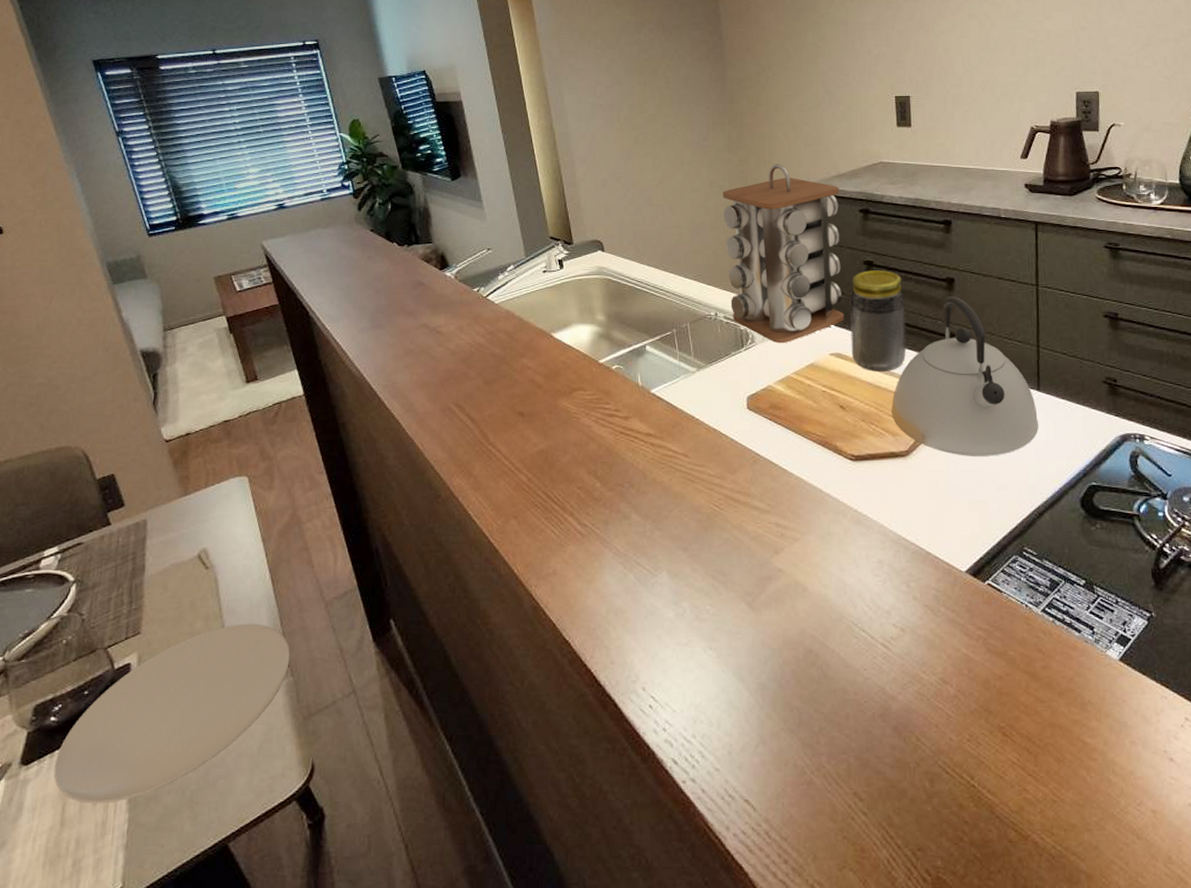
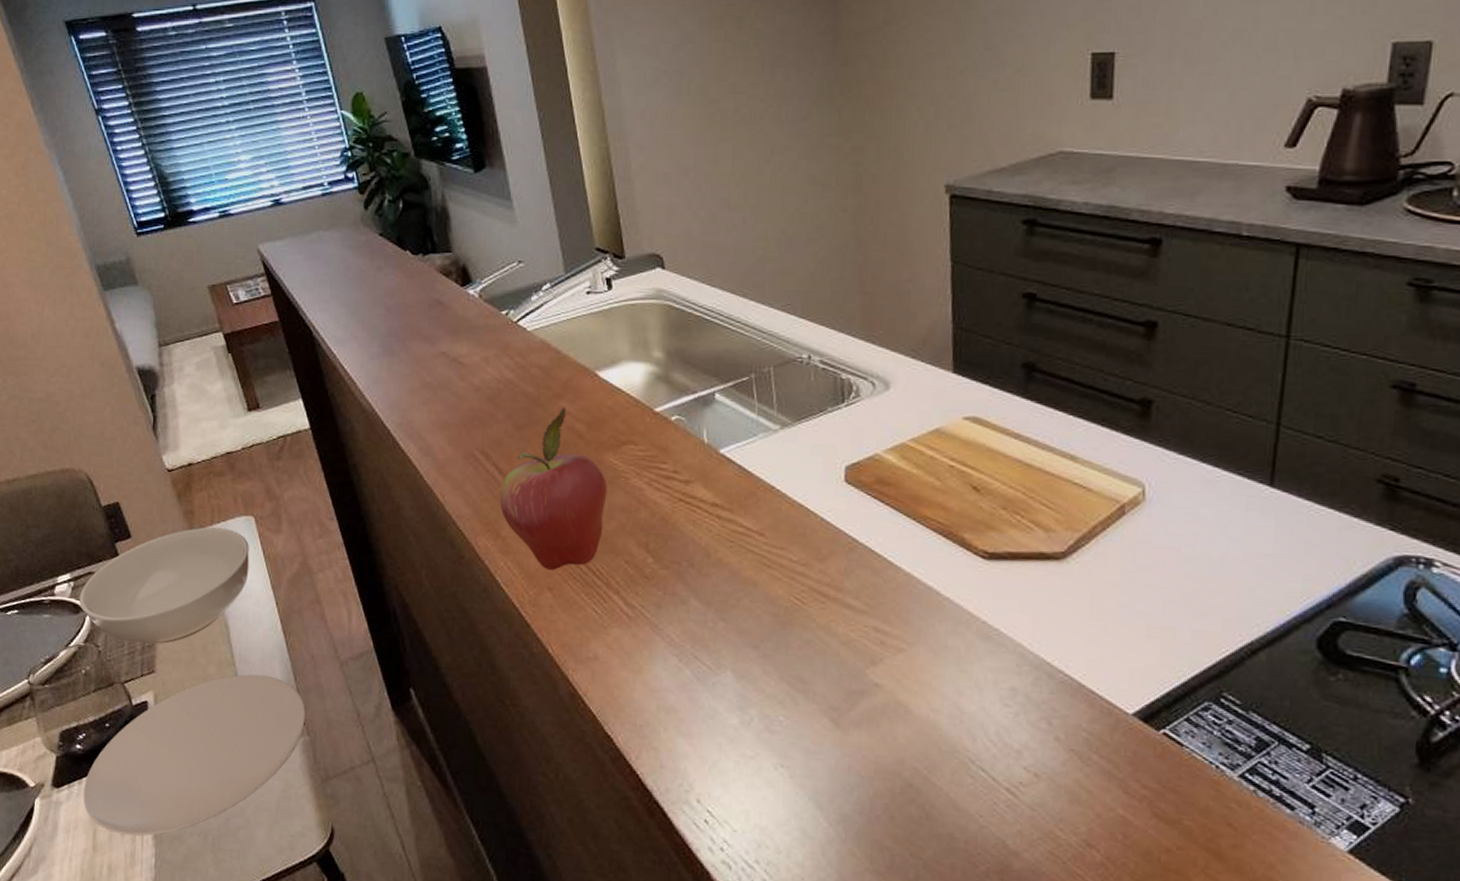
bowl: none [65,490,242,607] -> present [79,527,249,644]
fruit: none [471,363,562,500] -> present [499,407,608,570]
spice rack: present [723,164,844,344] -> none [826,153,995,400]
jar: present [850,270,906,373] -> none [994,306,1080,447]
kettle: present [892,297,1039,456] -> none [1046,347,1267,570]

